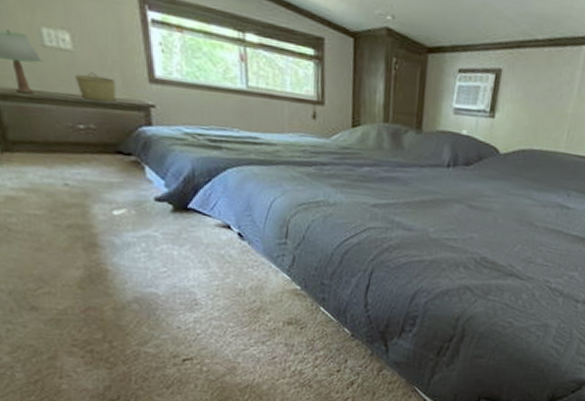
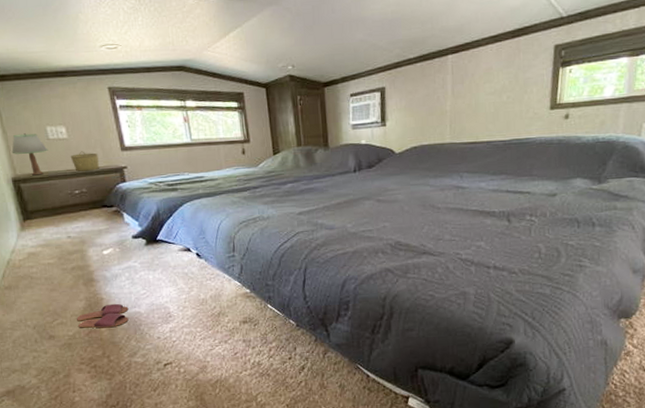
slippers: none [70,278,142,308] -> present [77,303,129,328]

